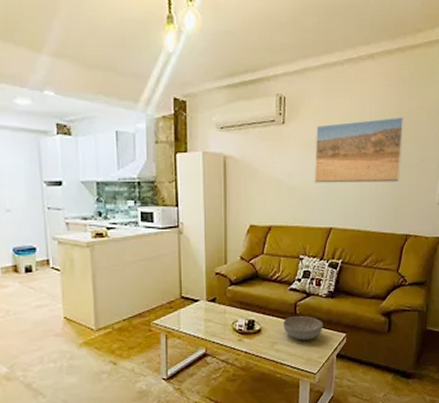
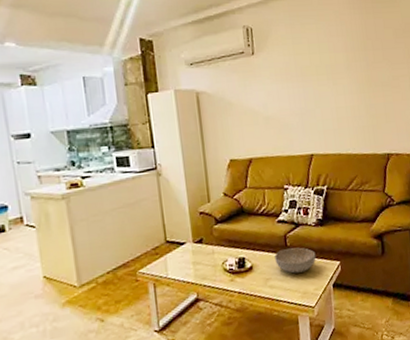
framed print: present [315,117,404,183] -> none [286,38,375,111]

